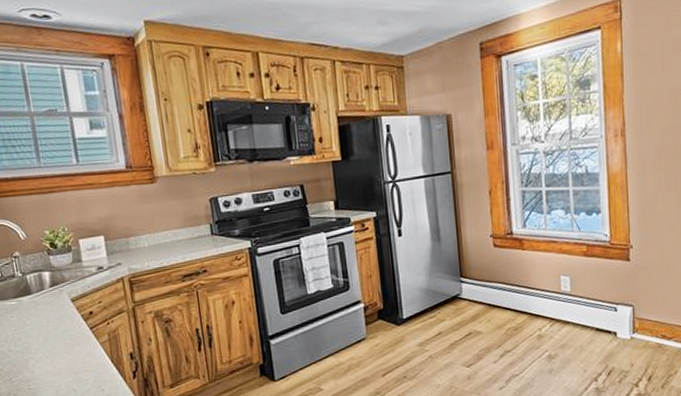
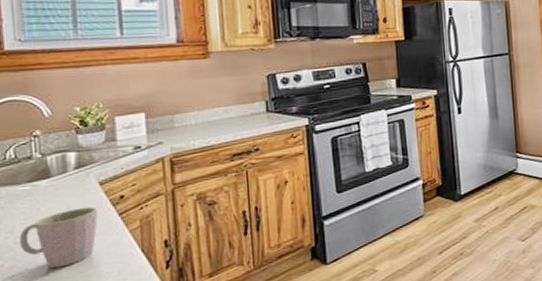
mug: none [12,321,74,374] -> present [19,206,98,269]

